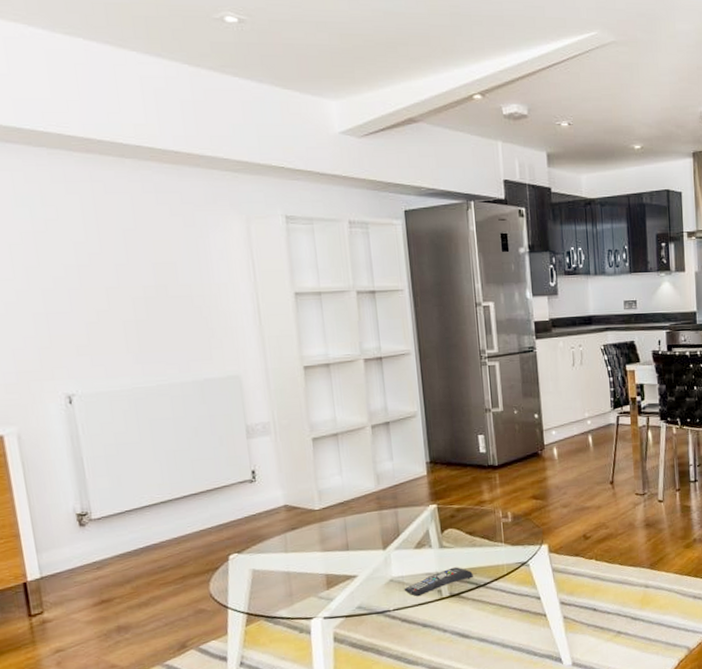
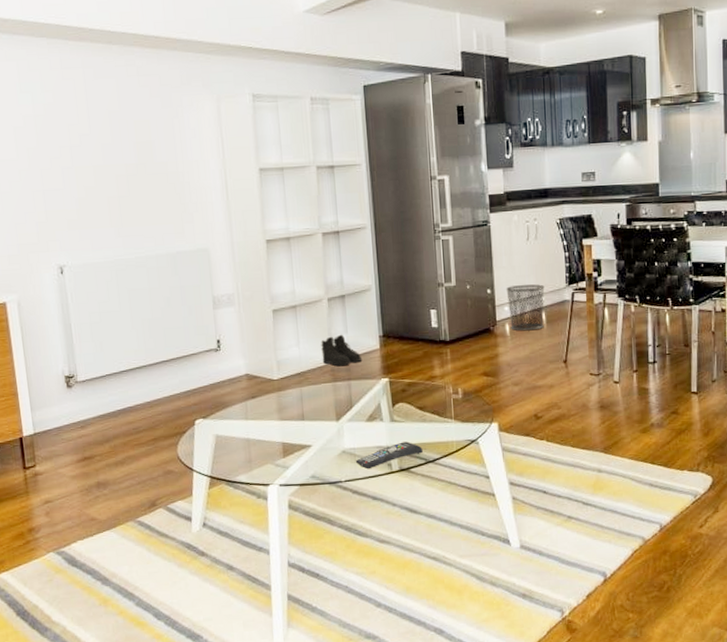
boots: none [365,461,409,495] -> present [321,334,363,367]
waste bin: none [553,408,591,455] -> present [506,284,545,331]

